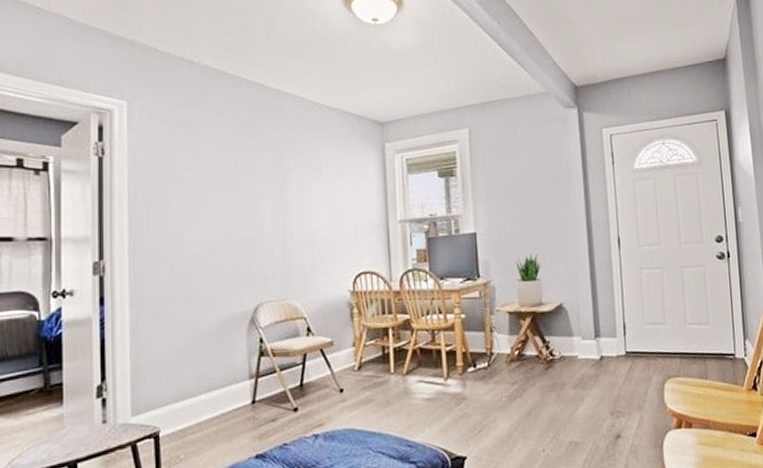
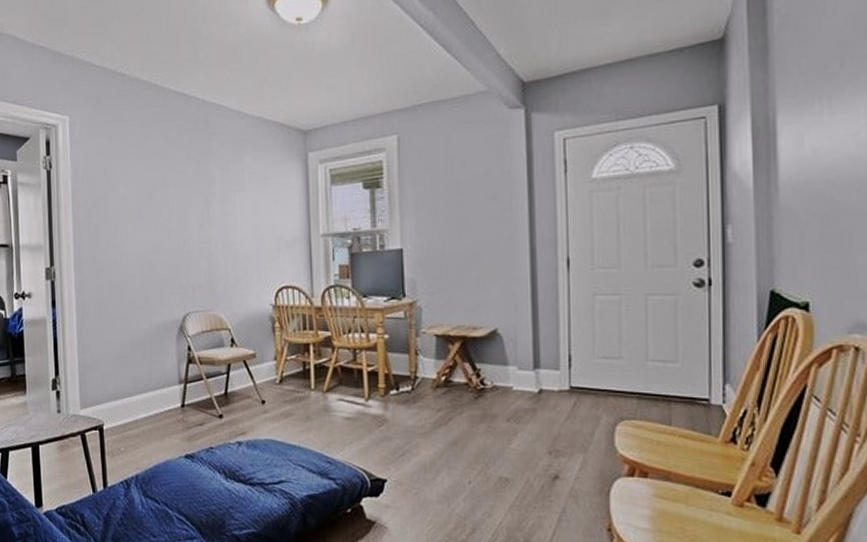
planter: present [516,253,544,308] -> none [445,273,476,331]

